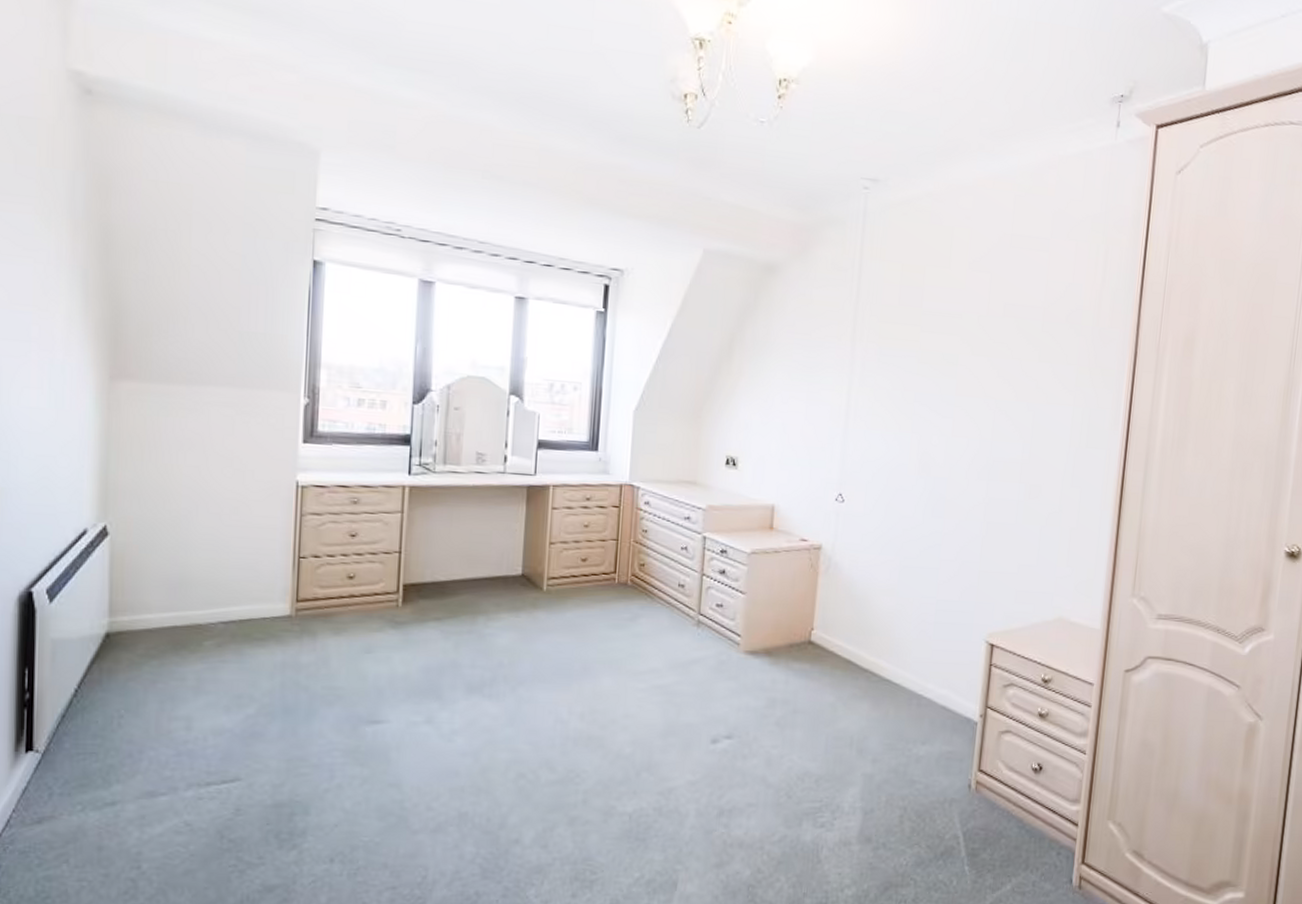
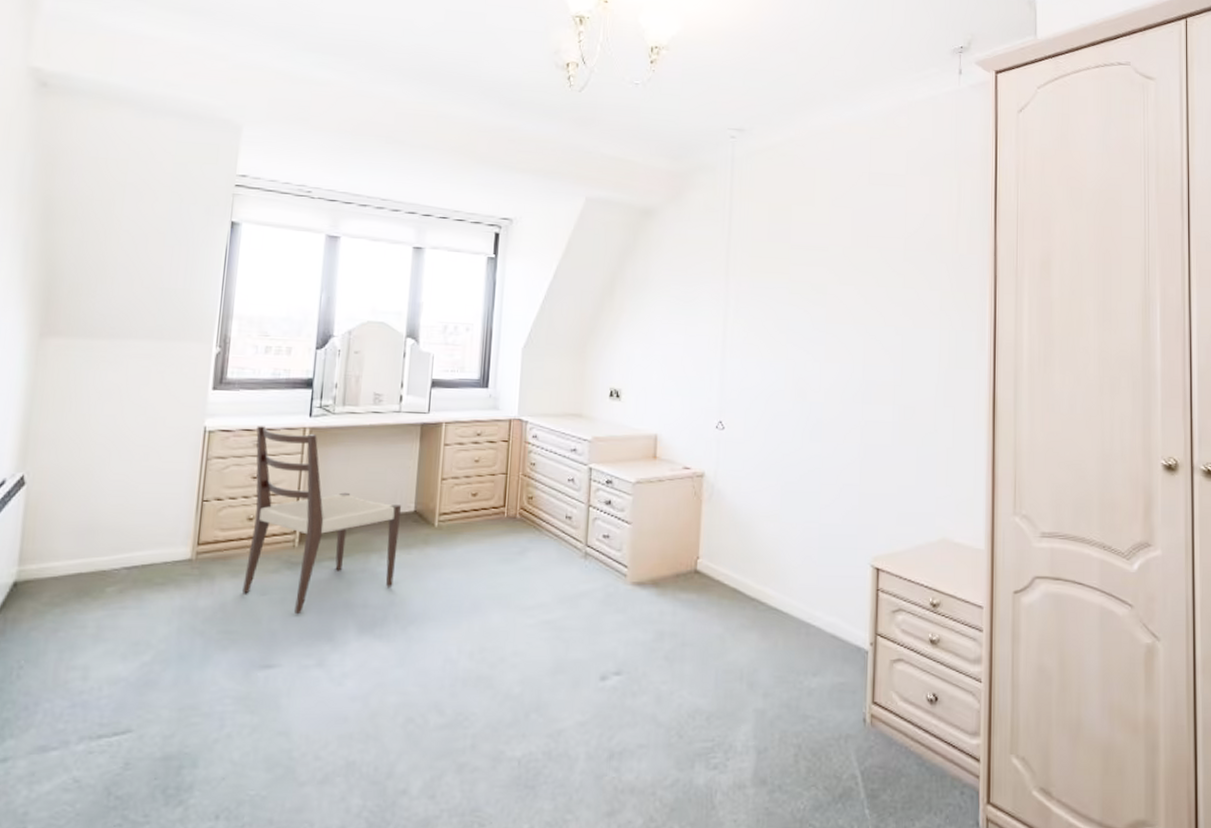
chair: none [346,482,509,673] -> present [243,426,402,615]

